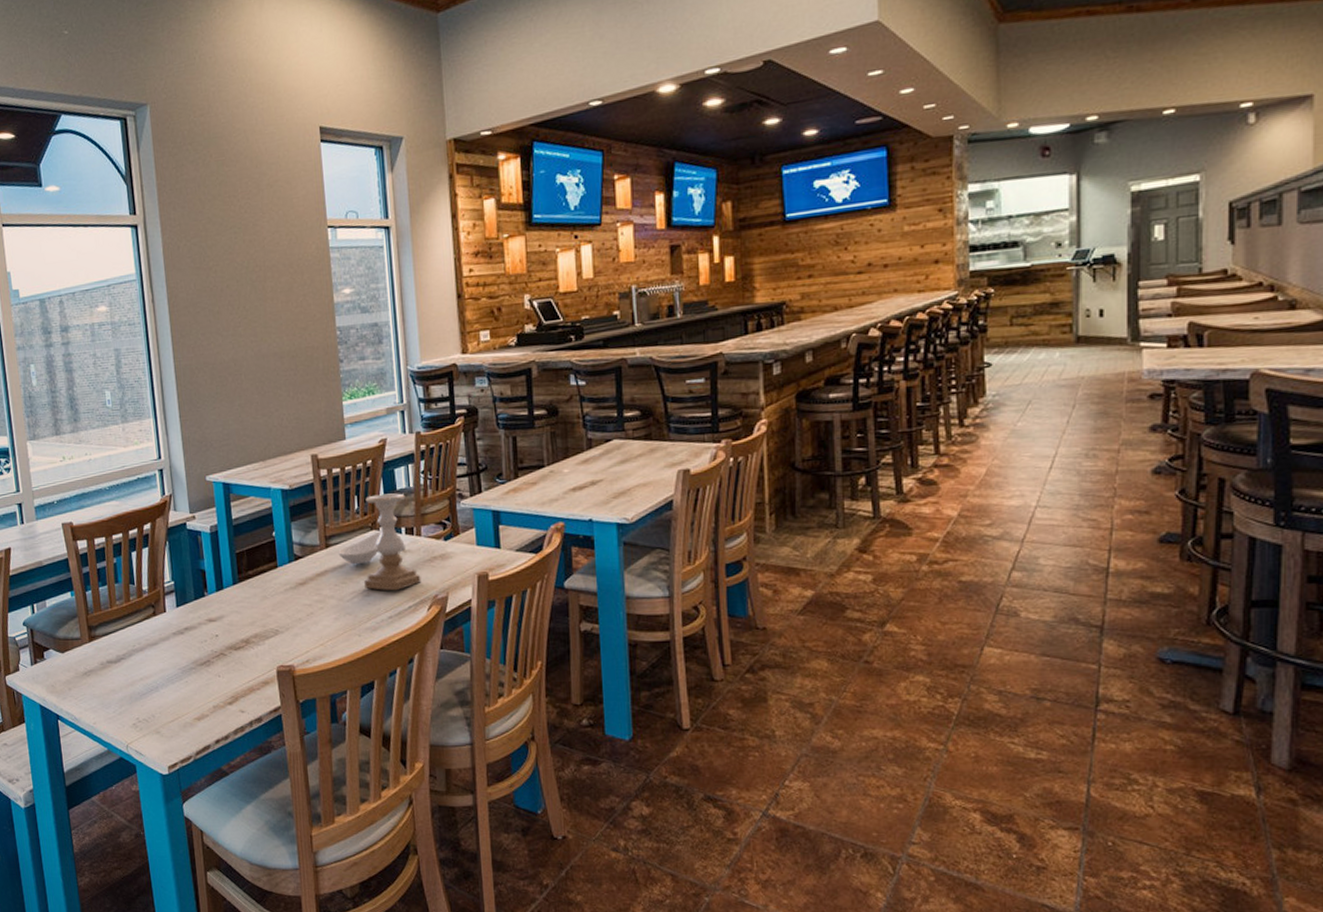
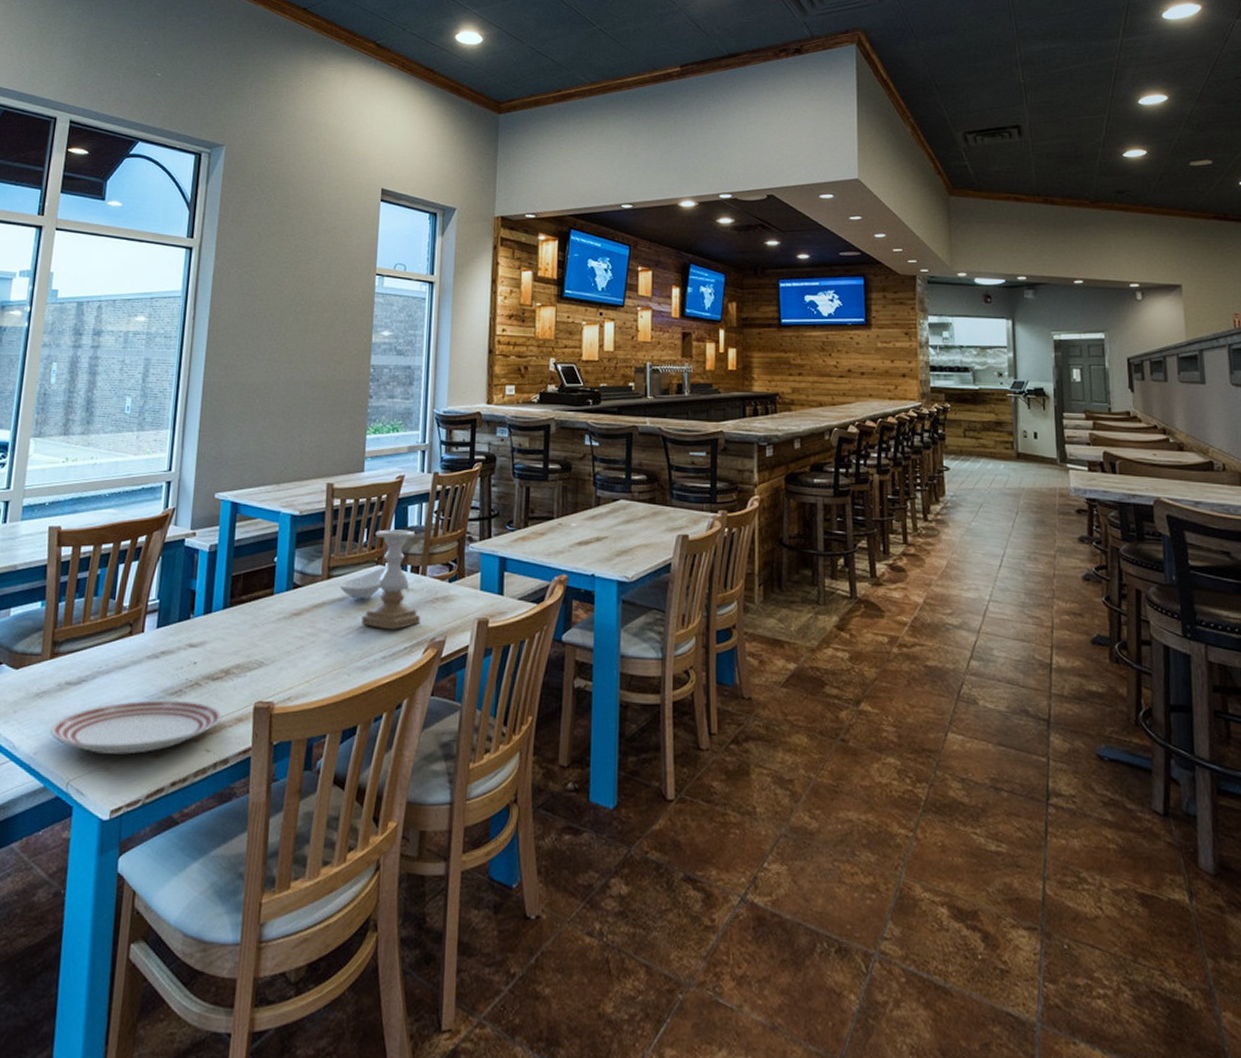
dinner plate: none [103,670,250,720] -> present [50,700,222,754]

